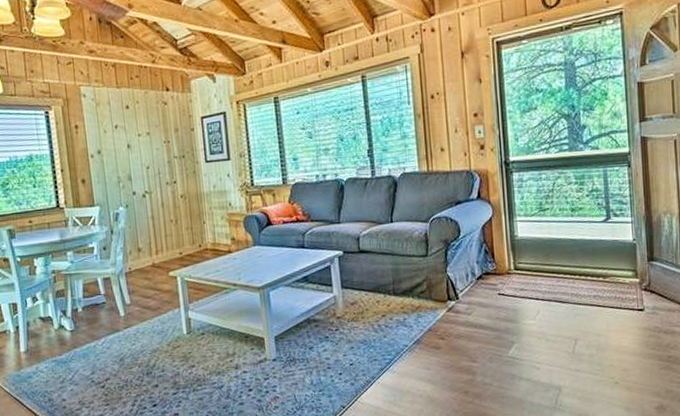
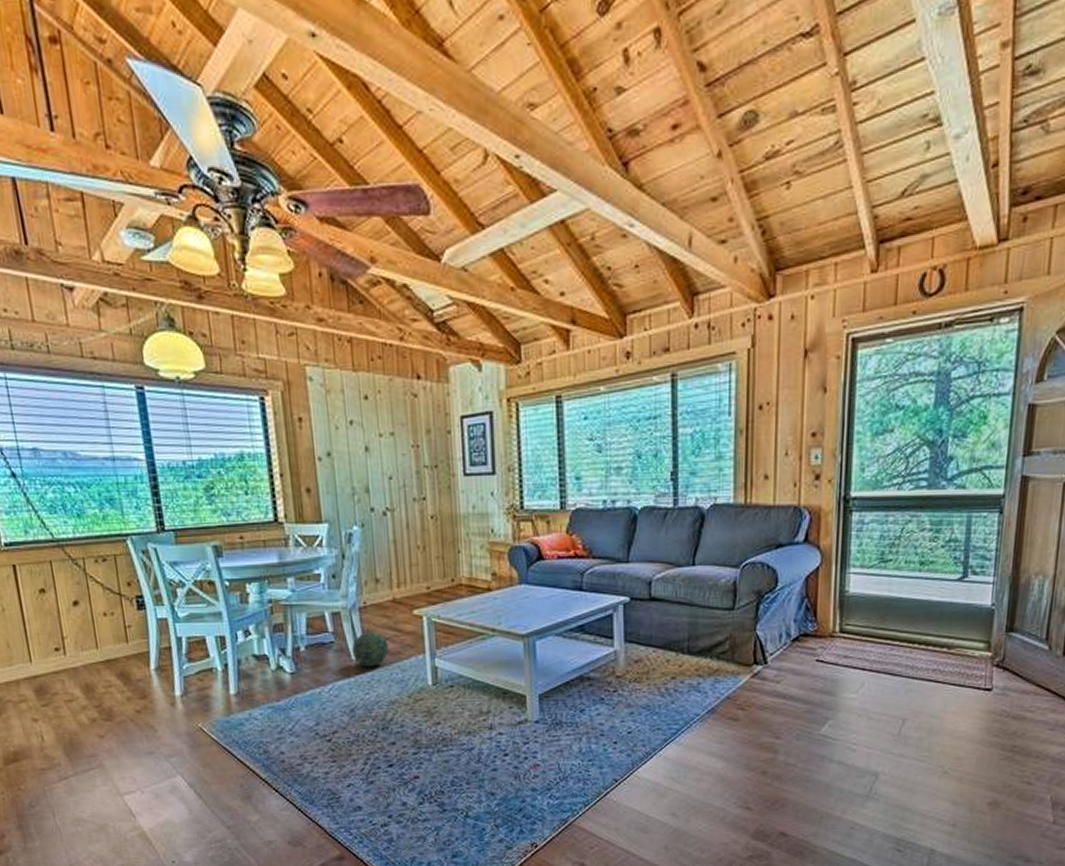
ball: none [120,292,151,322] -> present [352,632,389,667]

